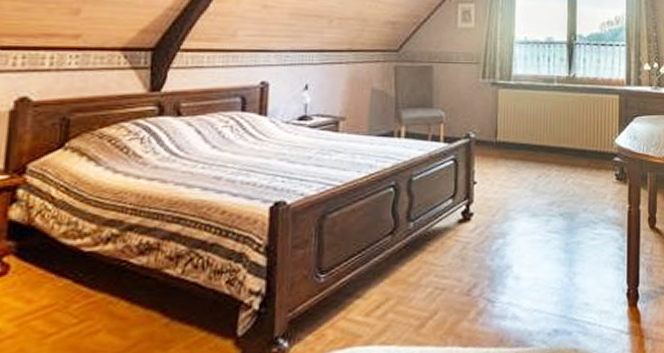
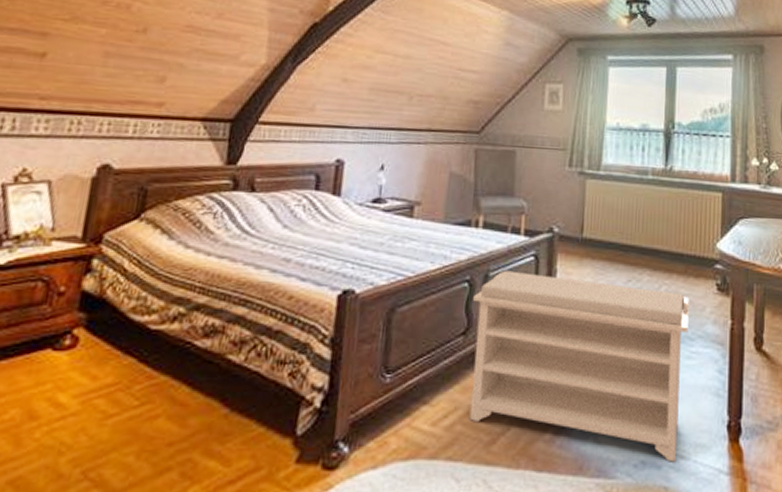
bench: none [399,174,592,328] -> present [469,270,689,462]

